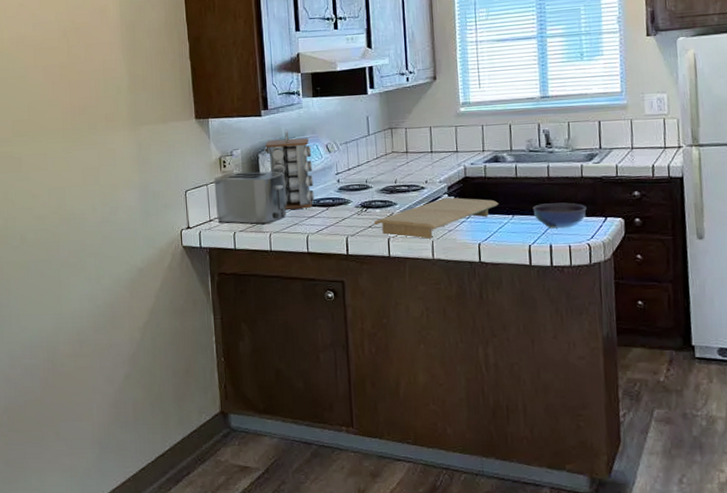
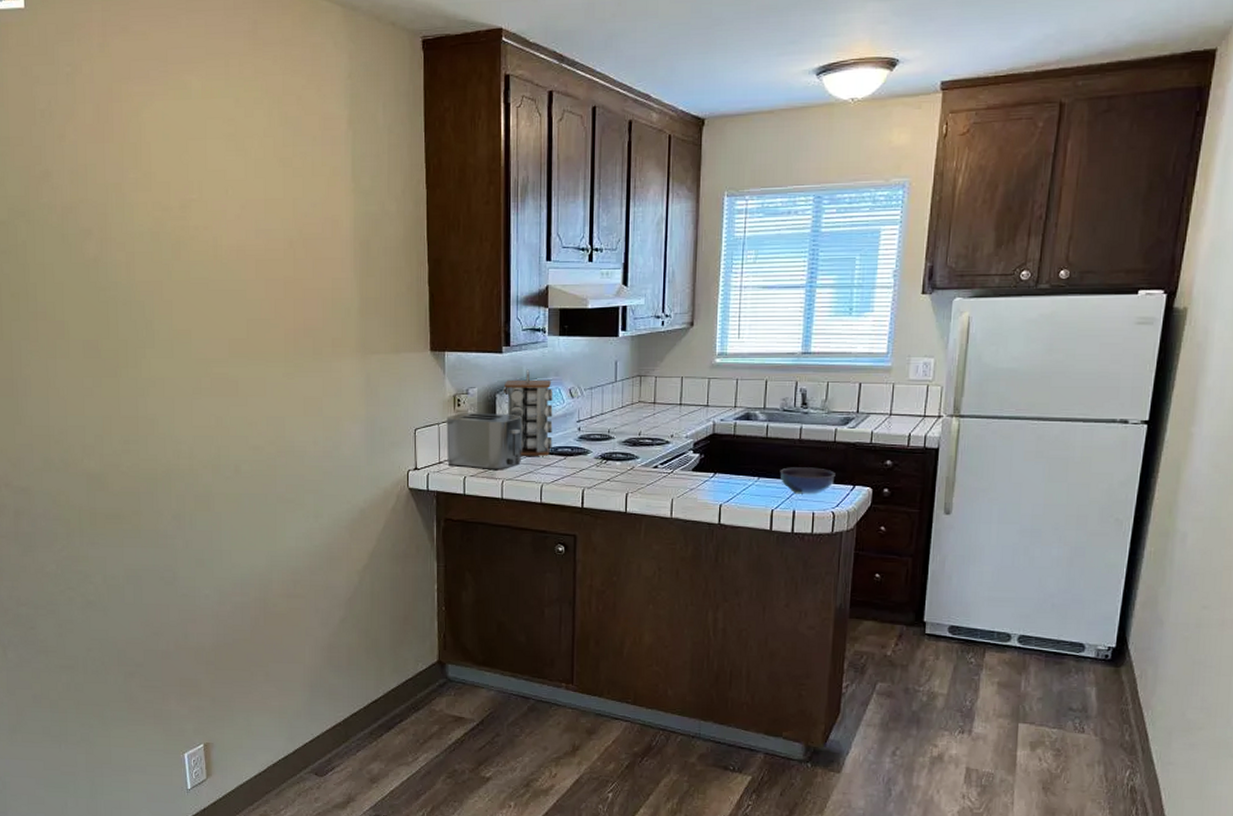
cutting board: present [373,197,499,239] -> none [612,453,746,496]

